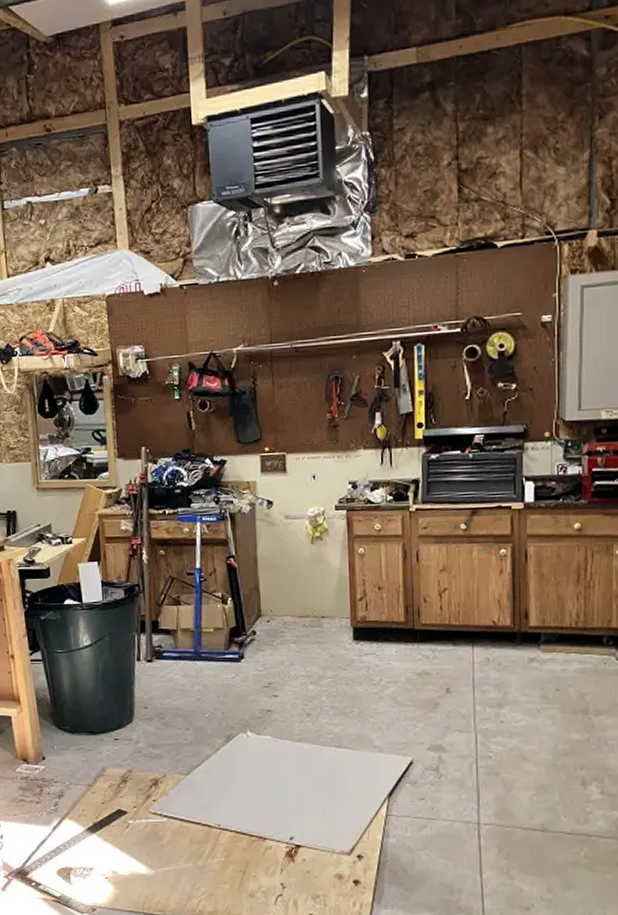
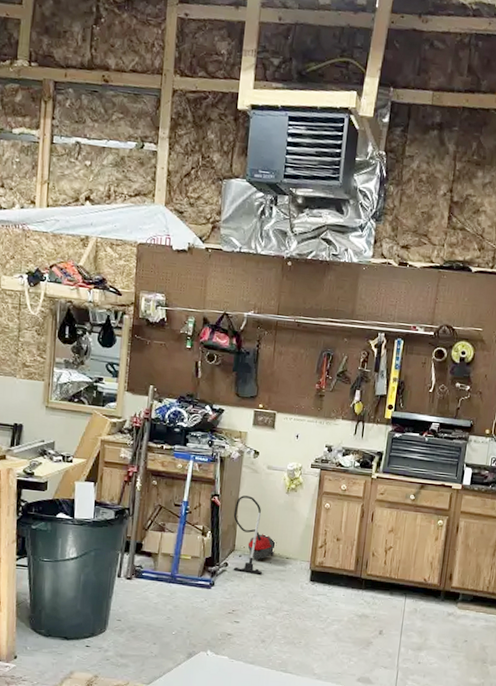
vacuum cleaner: none [254,552,309,640] -> present [233,495,277,575]

